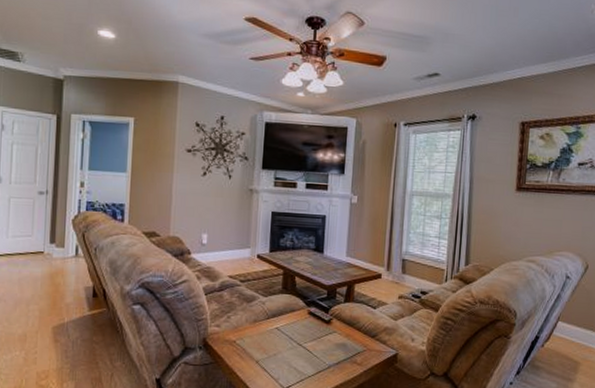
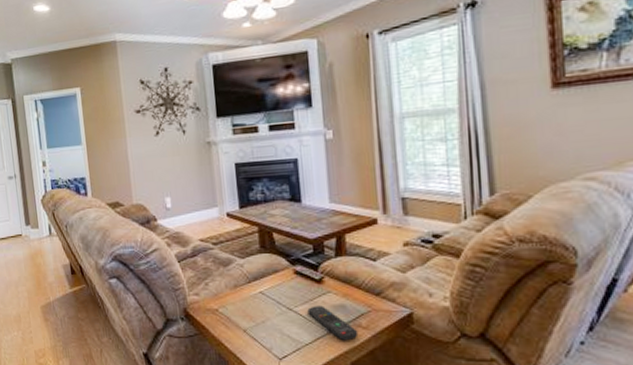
remote control: none [314,343,353,375] -> present [307,305,359,341]

